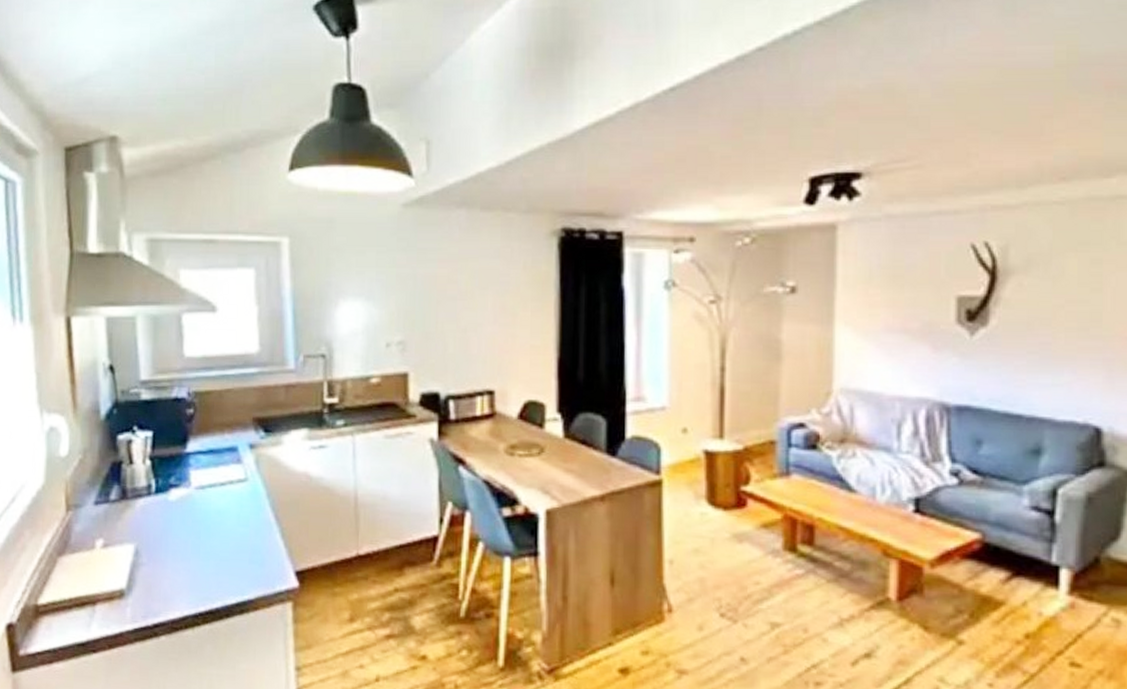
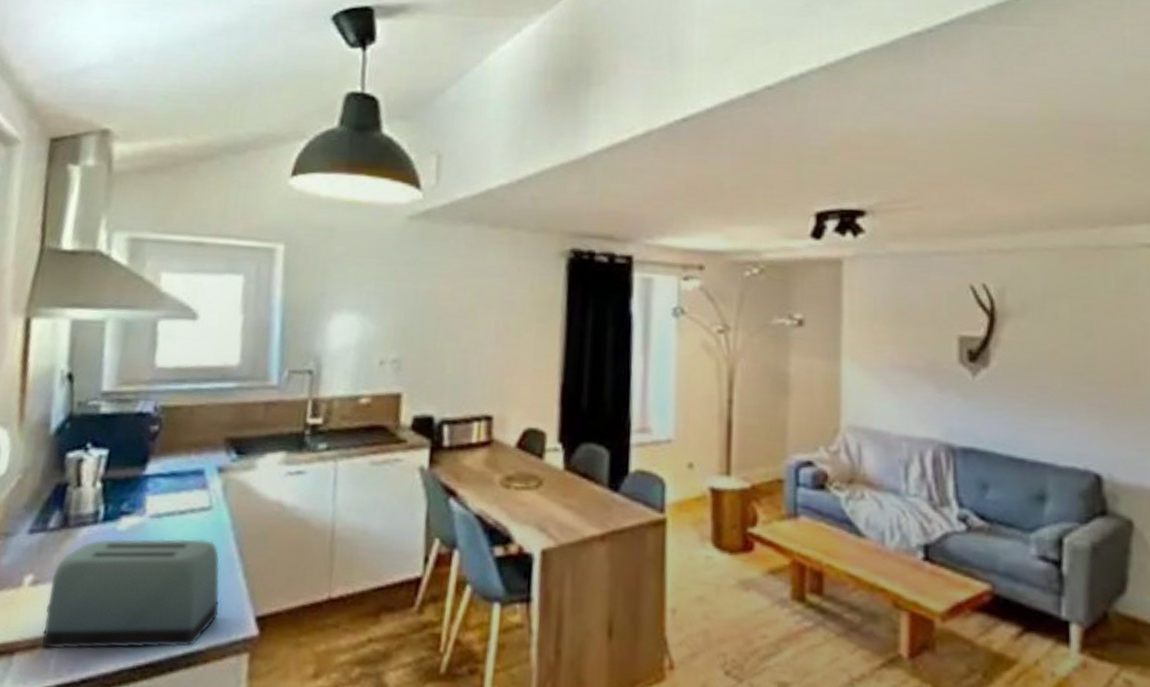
toaster: none [117,506,263,601] -> present [42,538,220,650]

